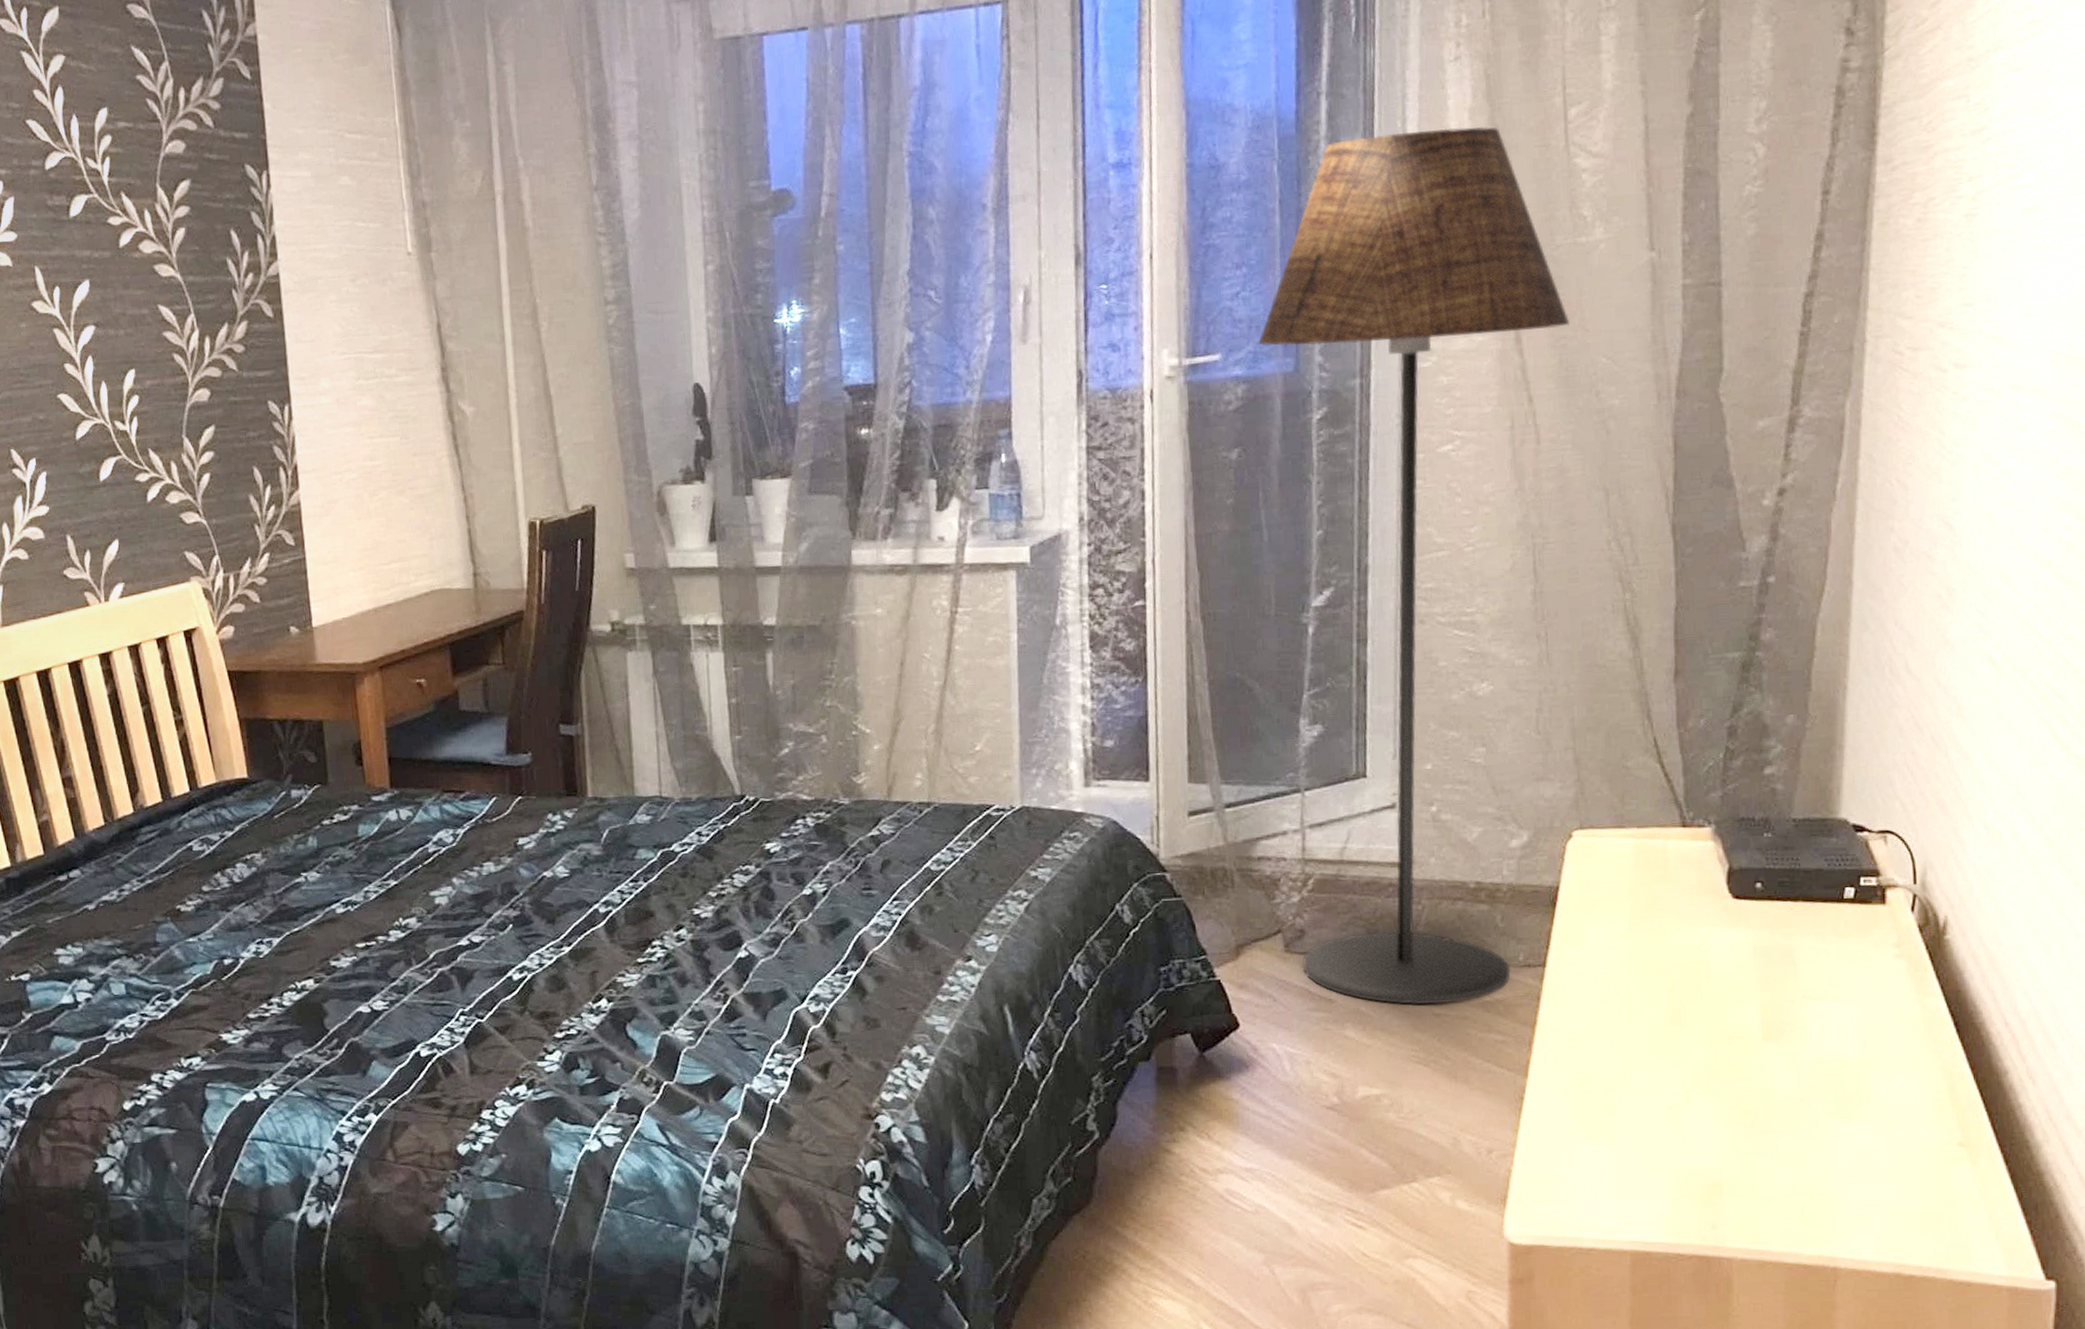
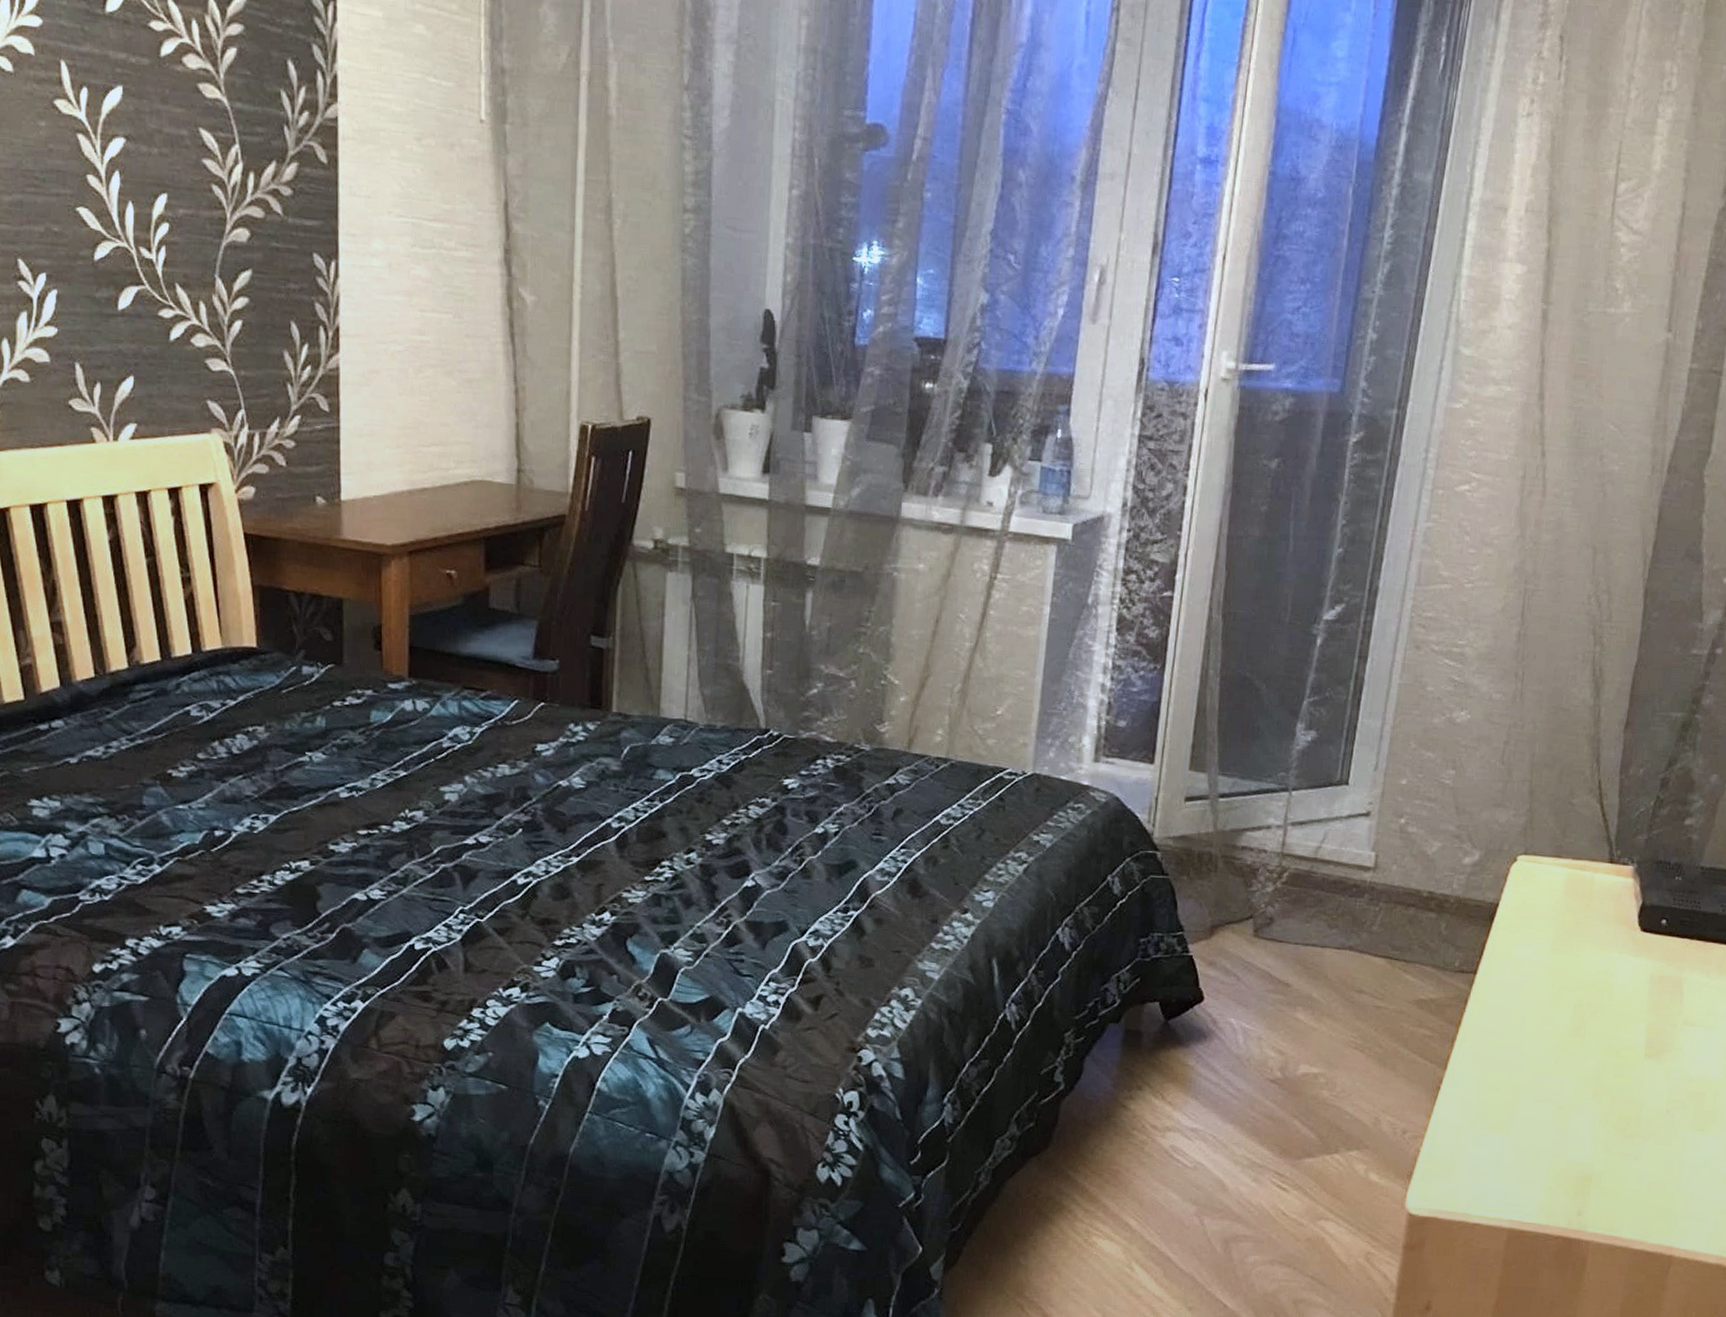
floor lamp: present [1258,126,1569,1006] -> none [1266,175,1589,998]

